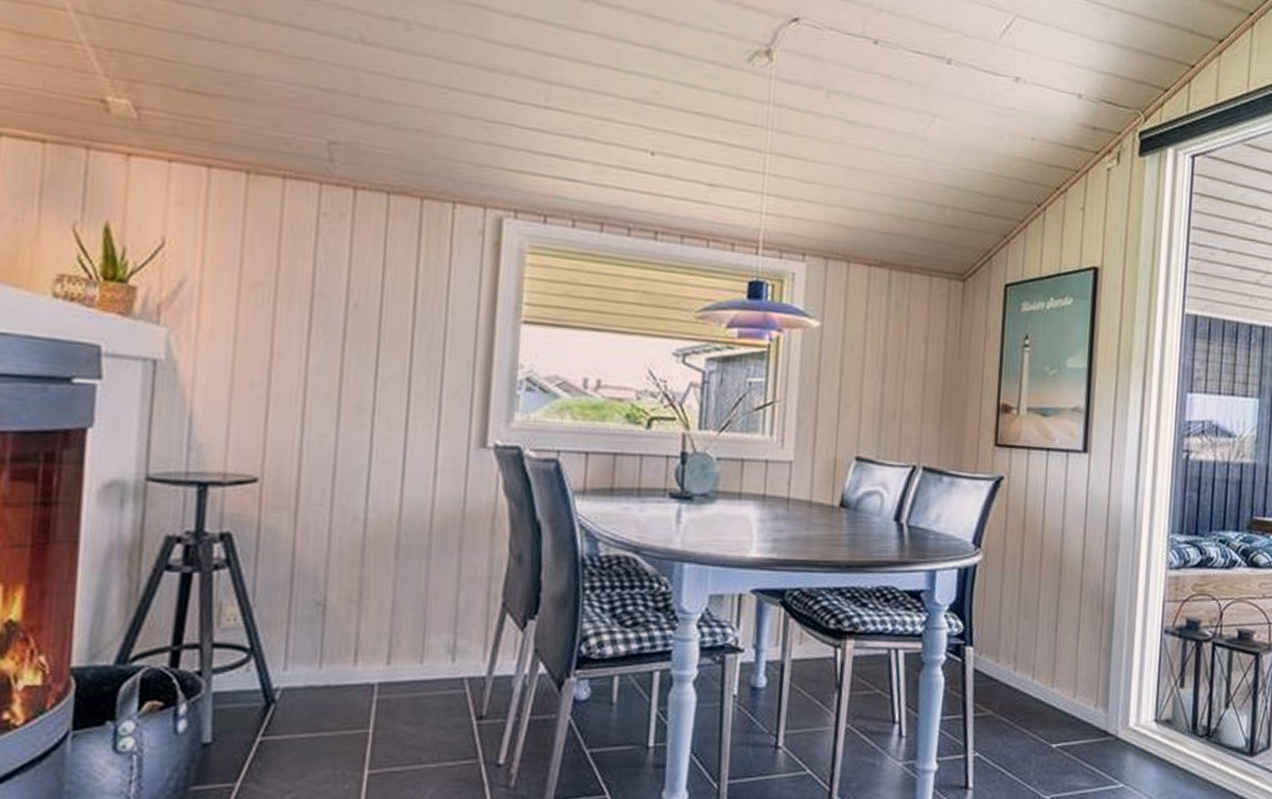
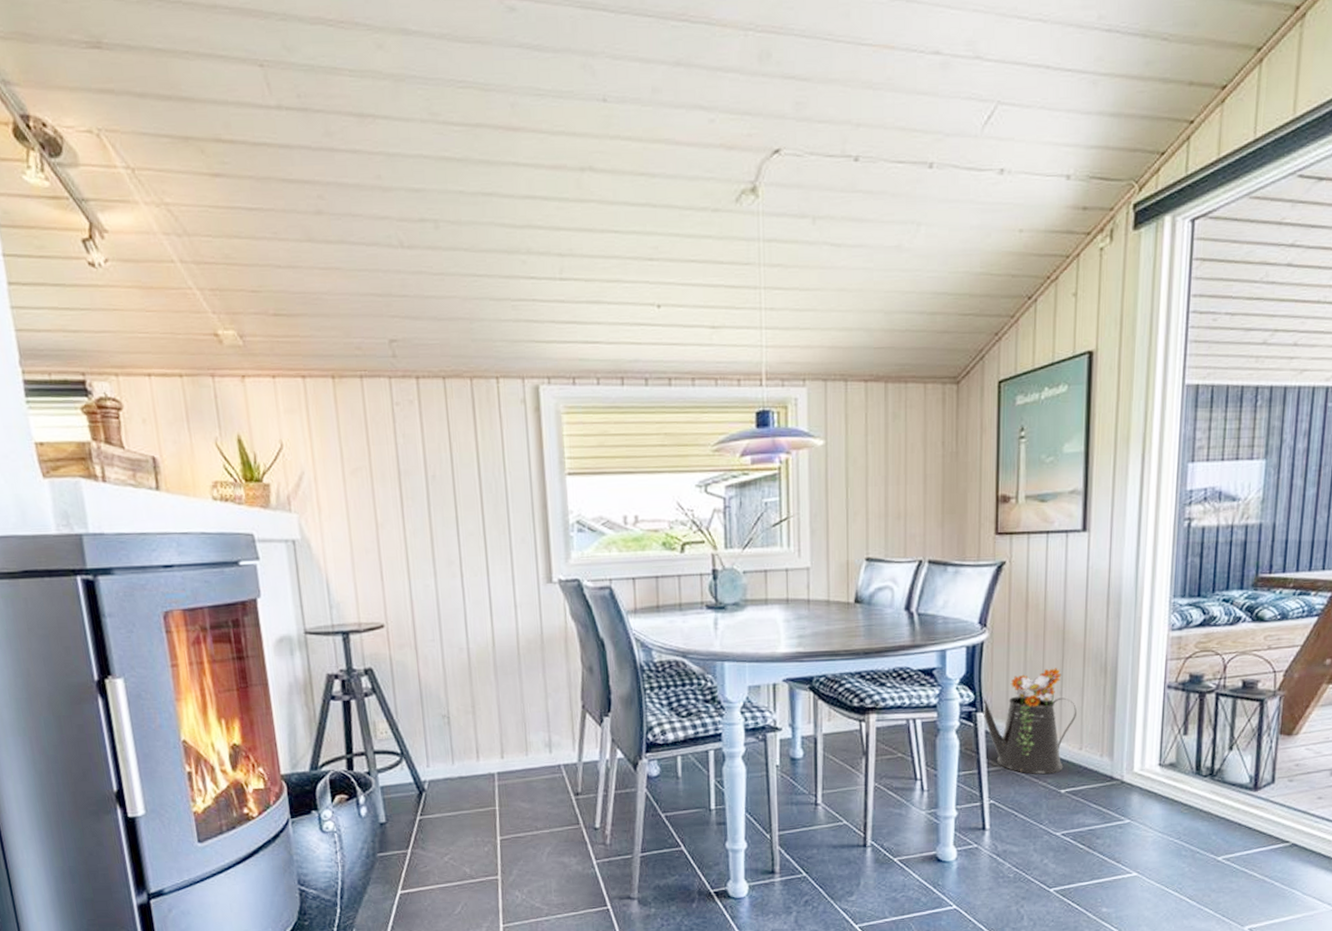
watering can: none [972,600,1071,725] -> present [983,668,1077,775]

